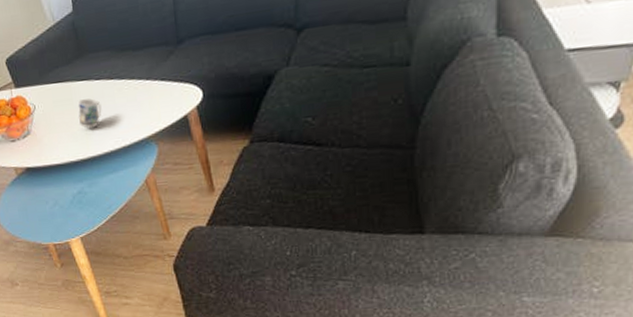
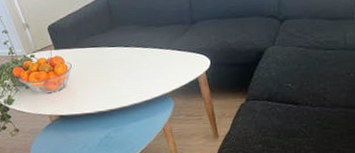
mug: present [78,98,102,129] -> none [108,61,129,85]

